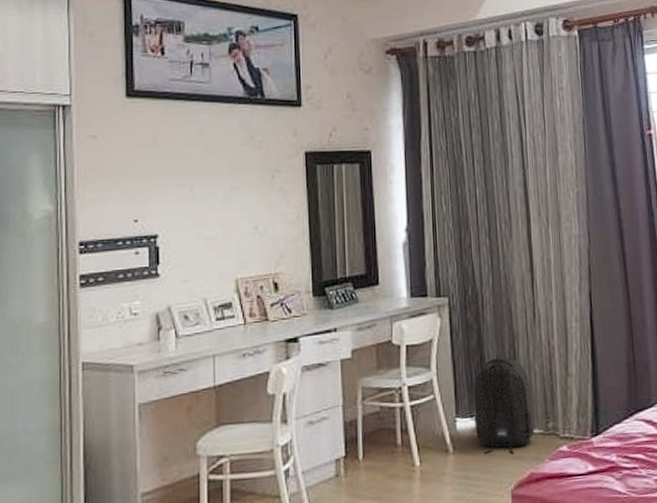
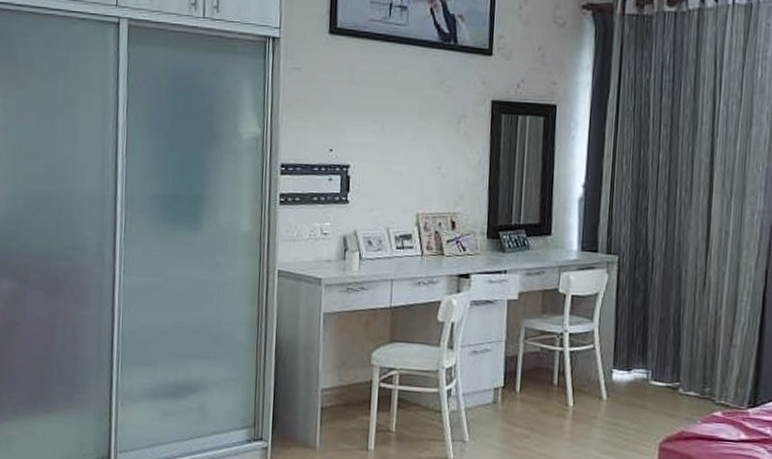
backpack: present [473,356,535,453] -> none [630,318,692,410]

